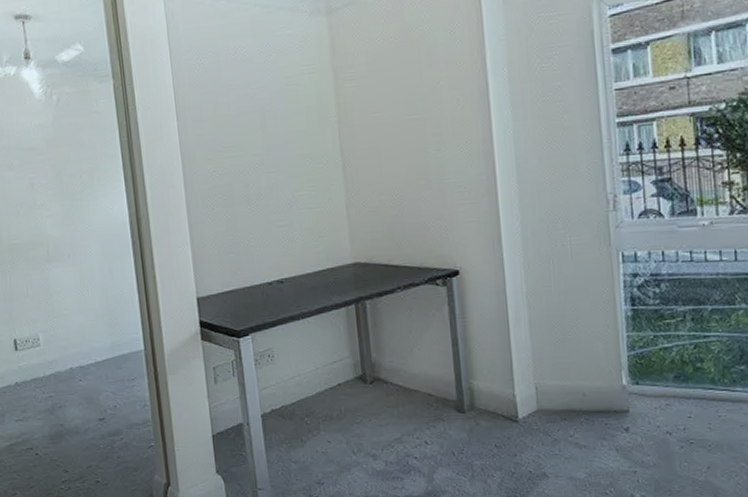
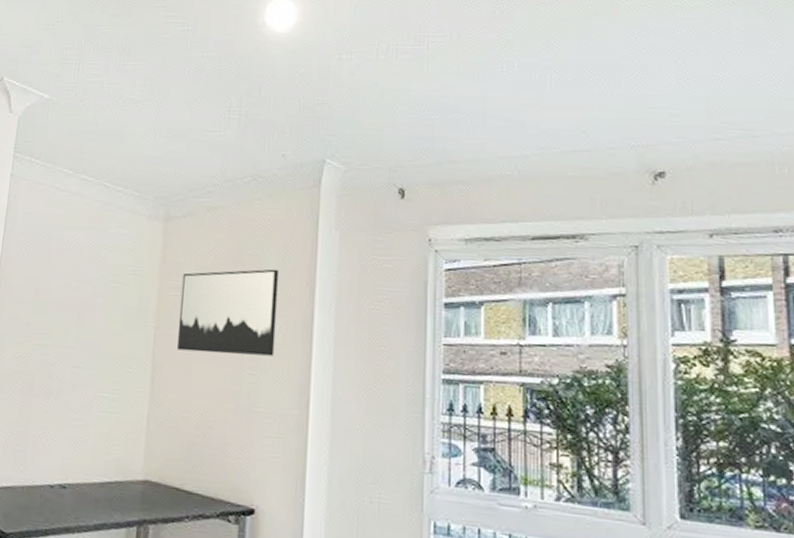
wall art: none [354,43,456,139] -> present [177,269,280,356]

